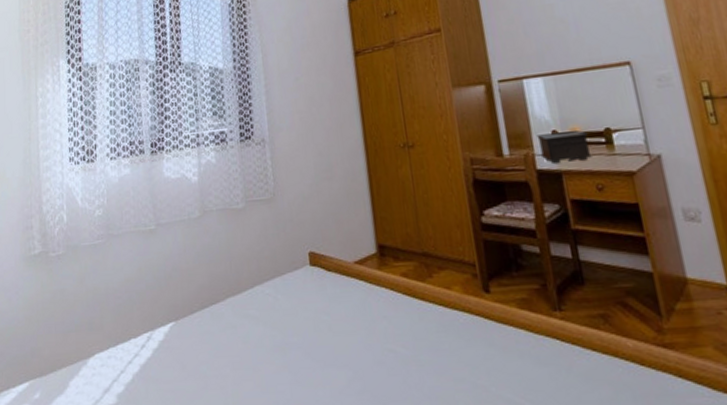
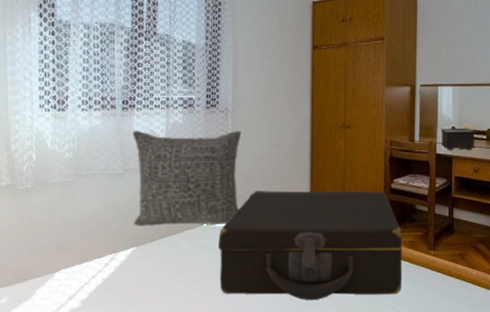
pillow: none [163,164,289,295] -> present [133,130,242,226]
suitcase: none [268,228,522,391] -> present [218,191,403,300]

